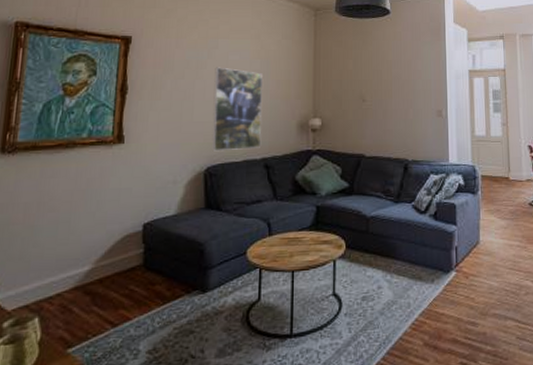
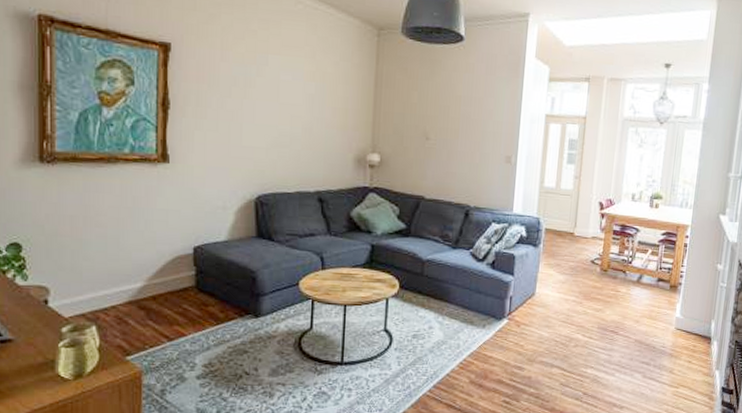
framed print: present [212,67,262,152] -> none [262,87,317,180]

